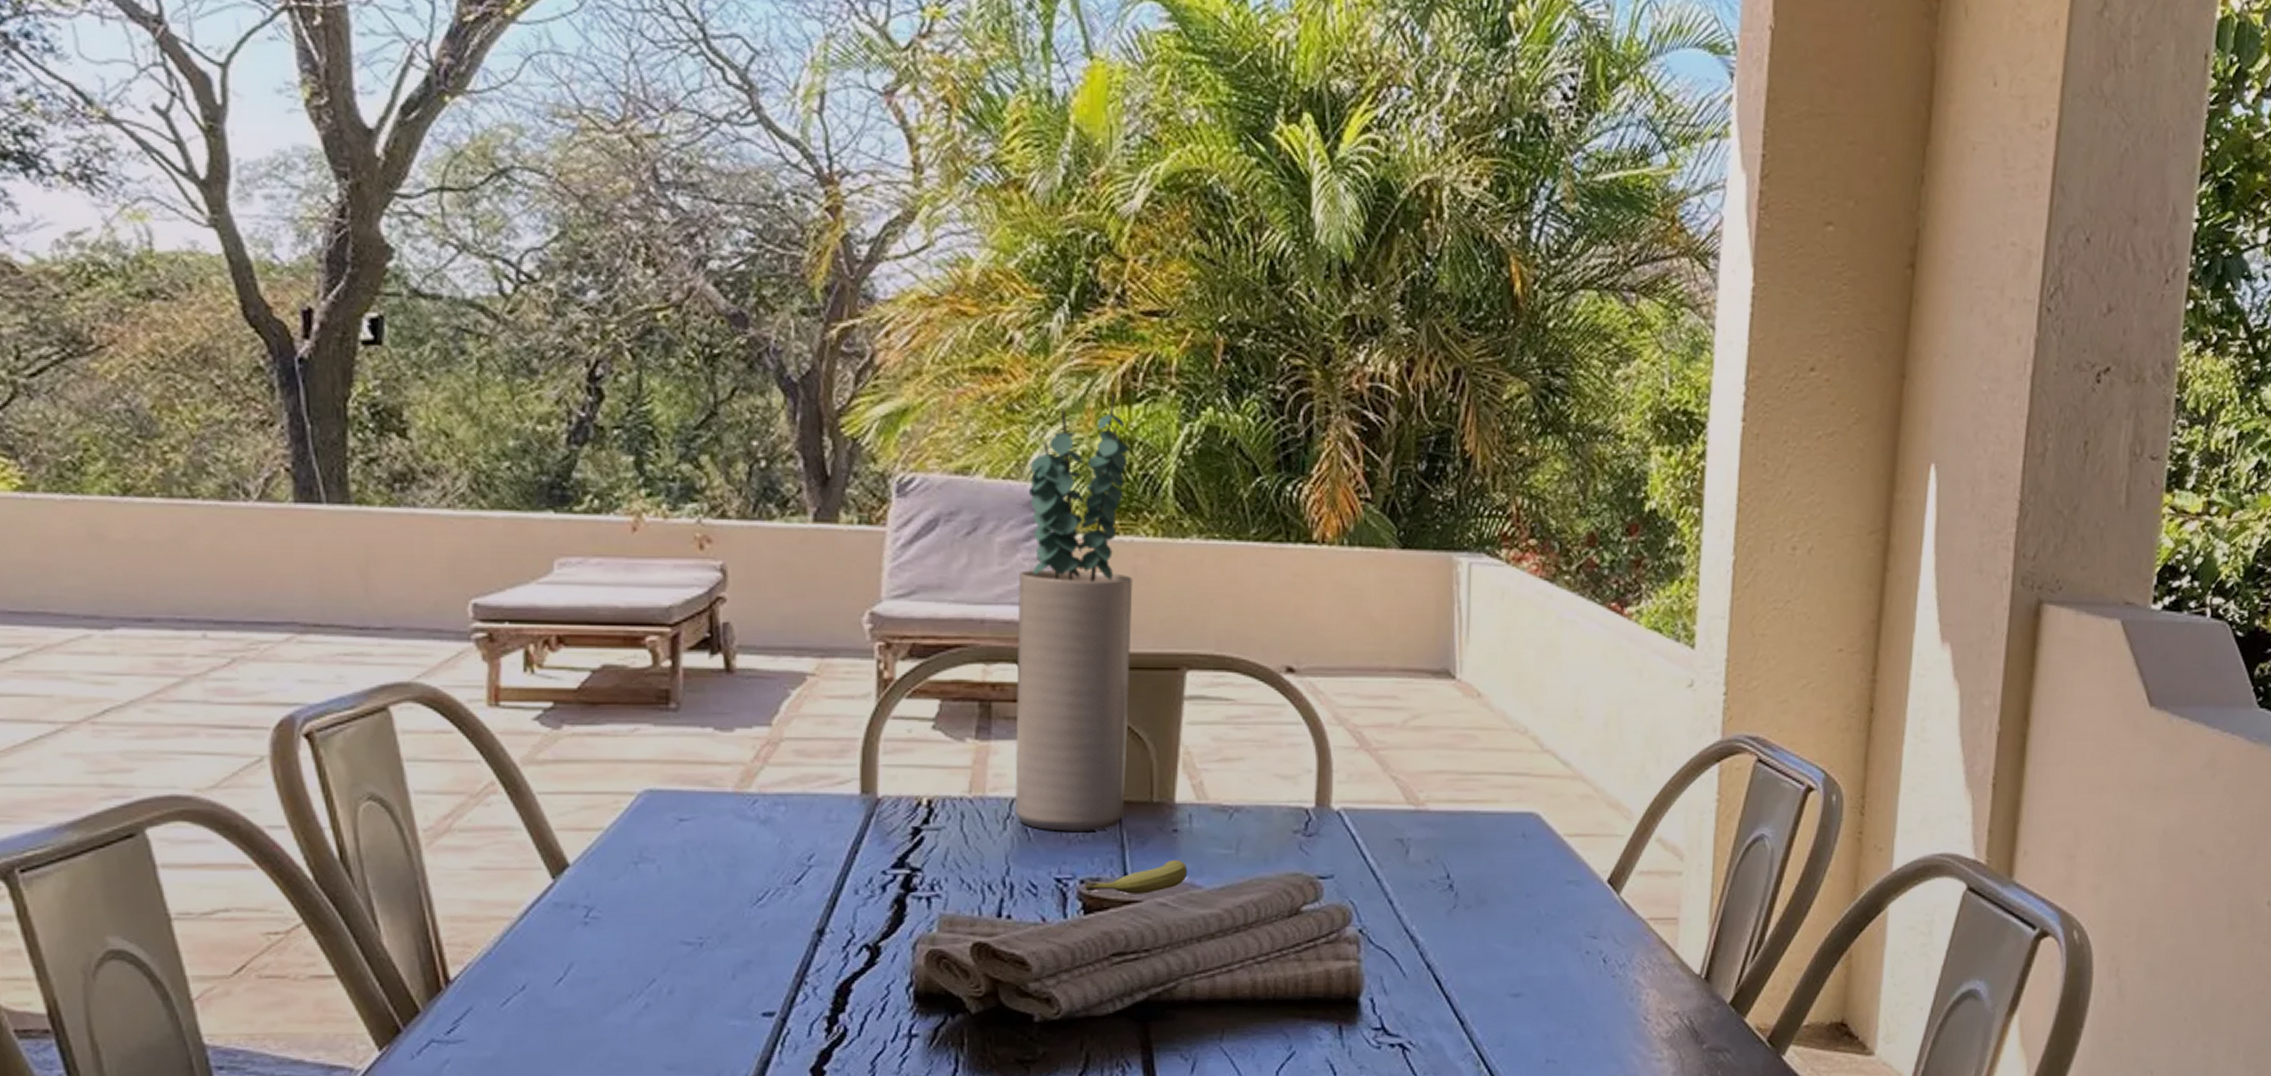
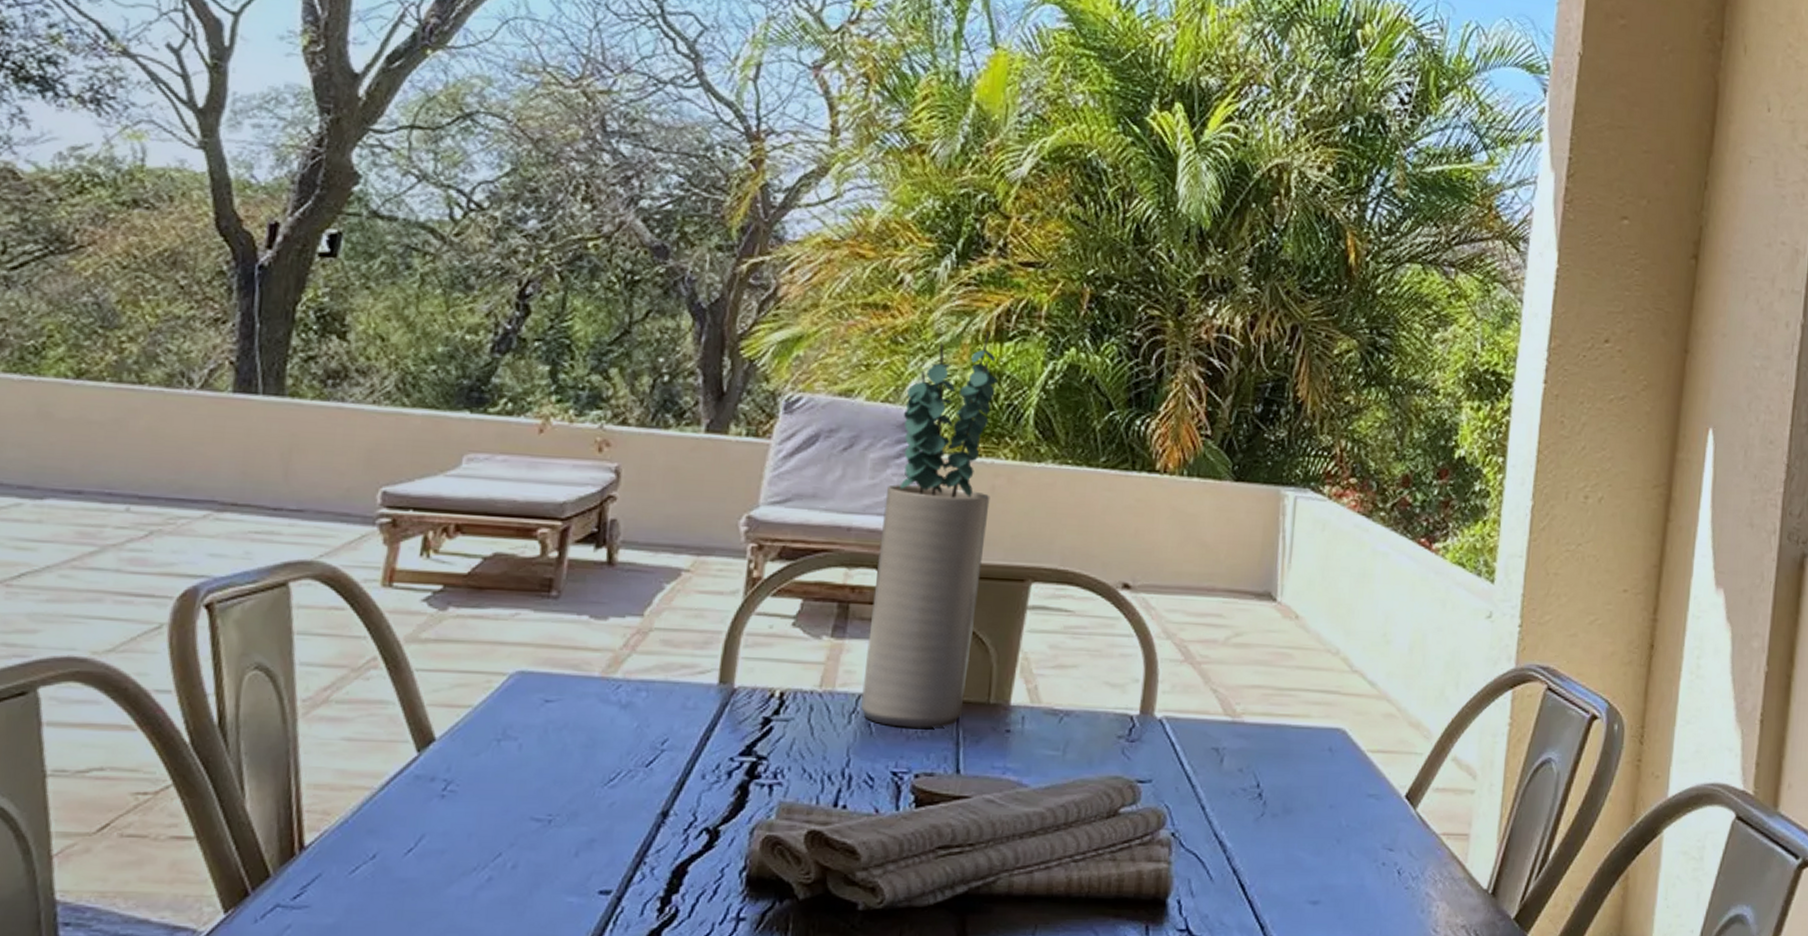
fruit: present [1085,859,1188,894] -> none [918,758,1017,790]

